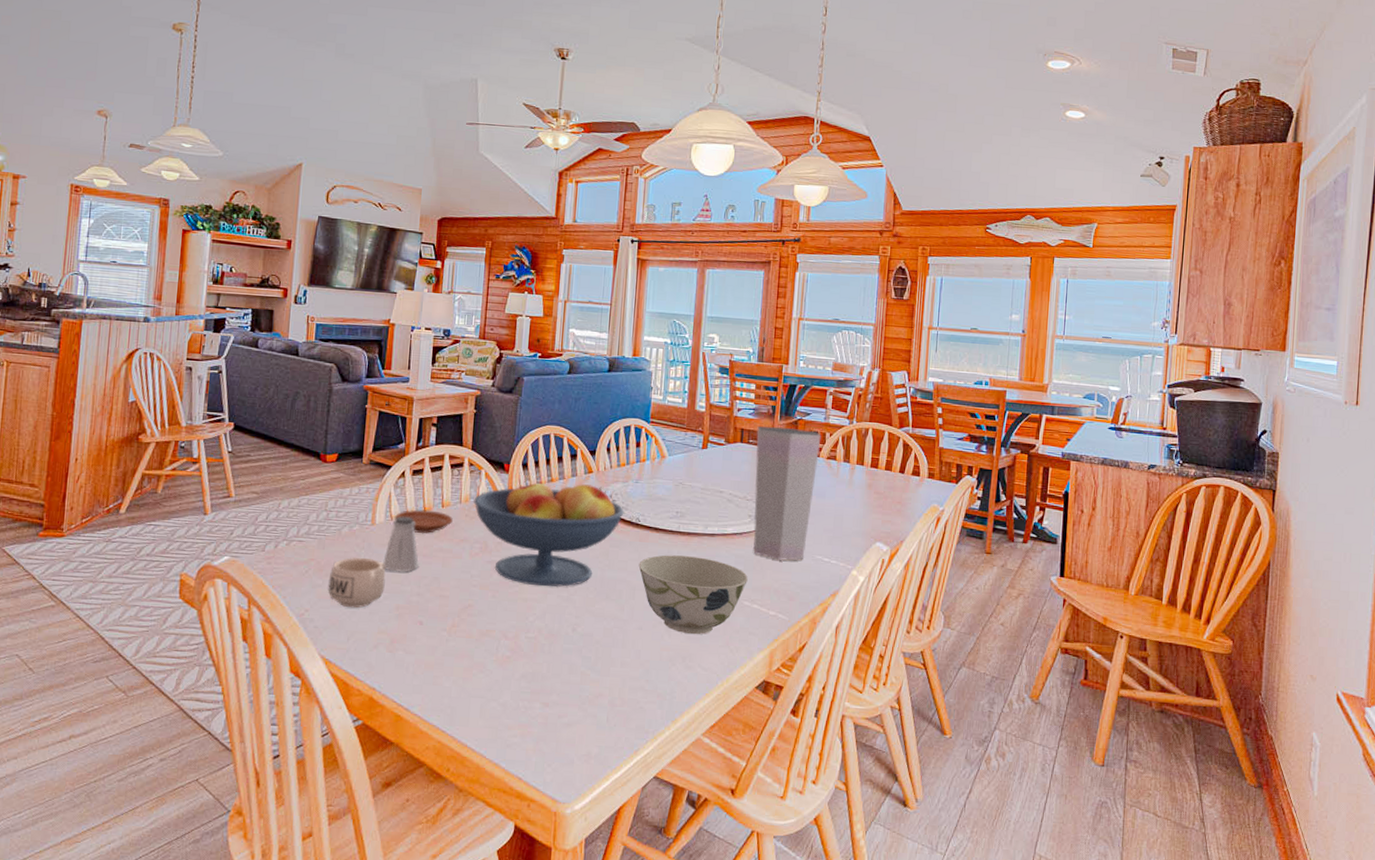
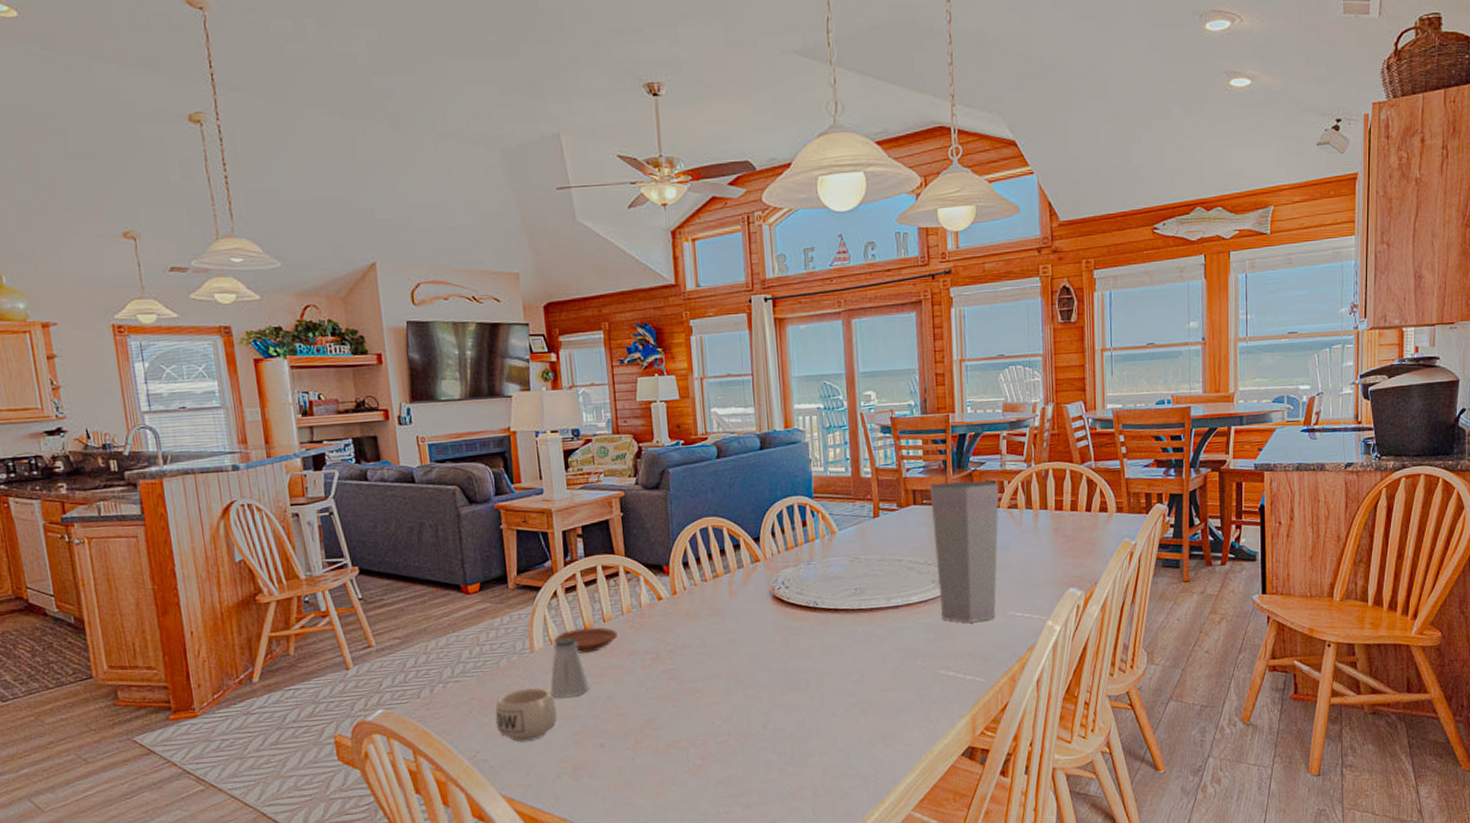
fruit bowl: present [474,479,624,588] -> none [636,574,800,689]
bowl: present [638,555,748,635] -> none [823,632,940,713]

